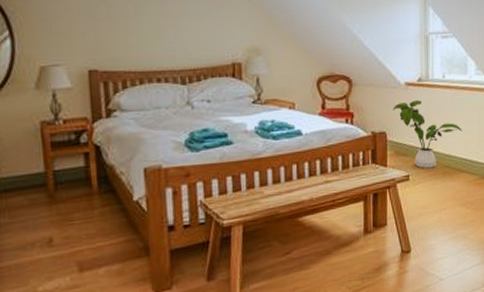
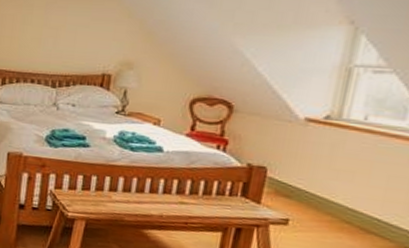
house plant: present [393,100,463,169] -> none [281,139,383,219]

